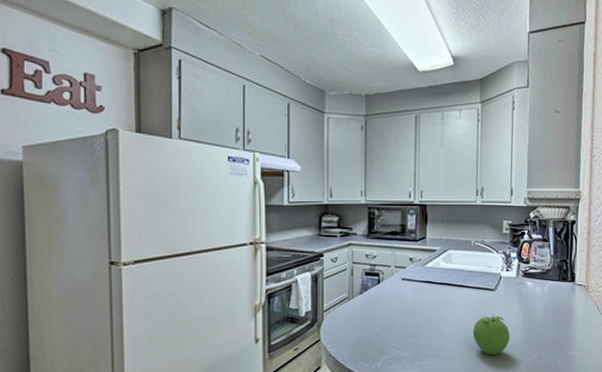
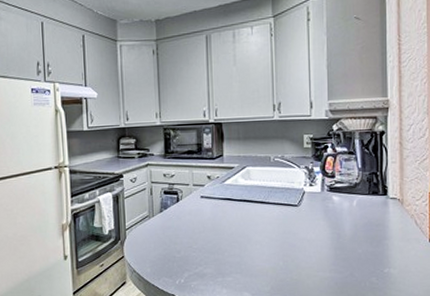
fruit: present [473,314,510,355] -> none [277,230,318,272]

